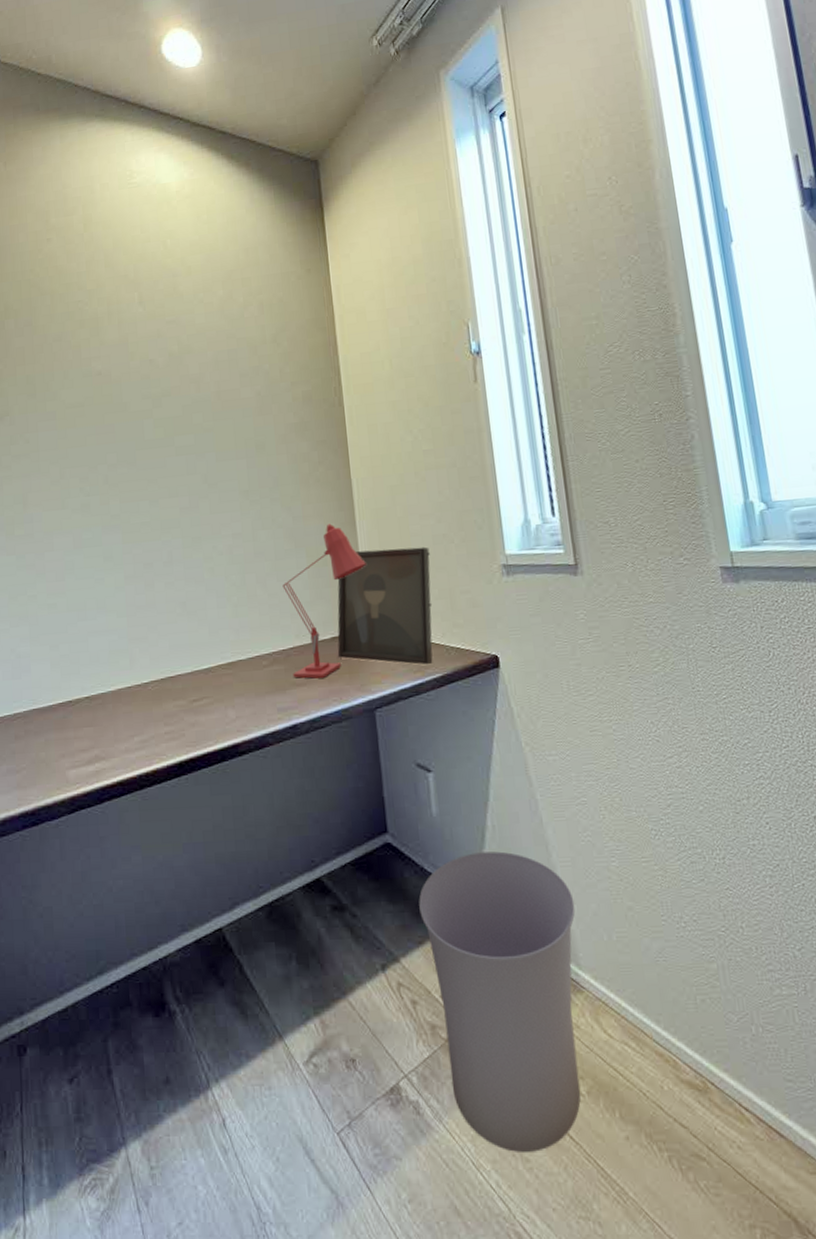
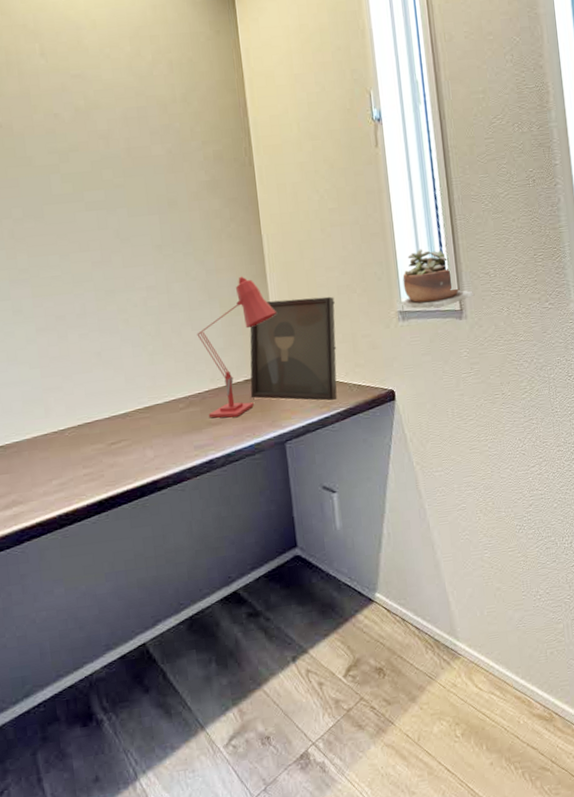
waste bin: present [419,851,581,1152] -> none [324,553,457,789]
succulent plant: none [501,494,592,563] -> present [398,248,475,309]

